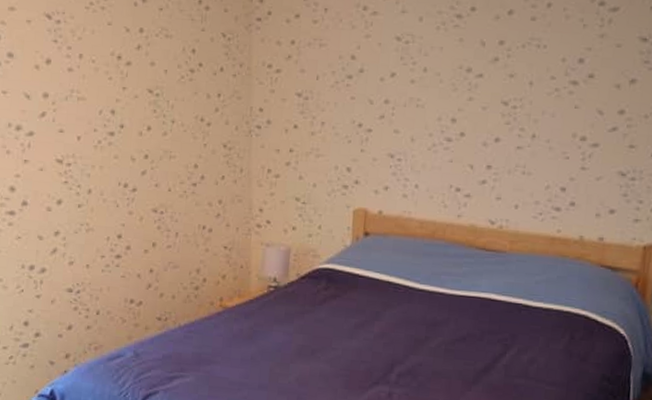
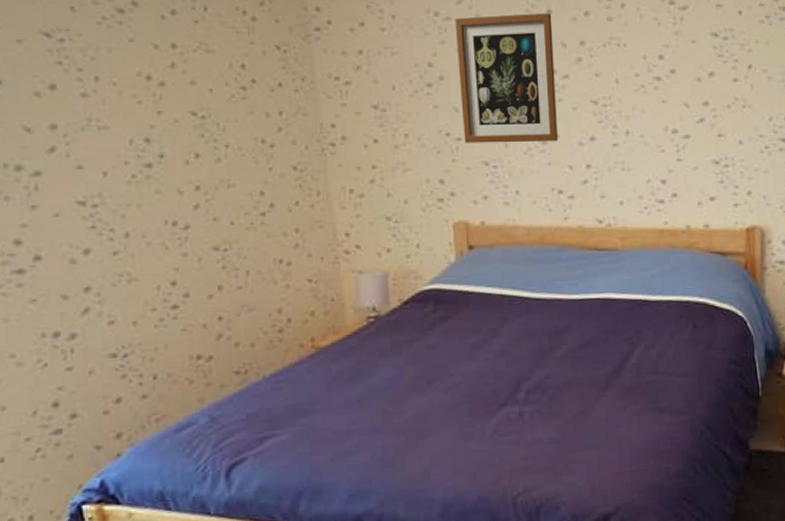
wall art: none [374,10,476,140] -> present [455,13,558,143]

